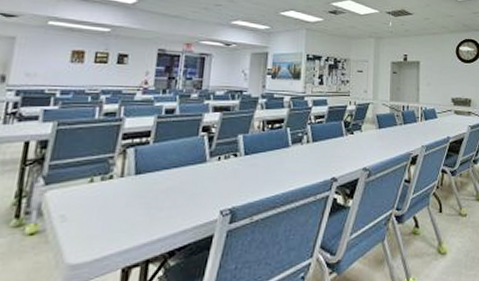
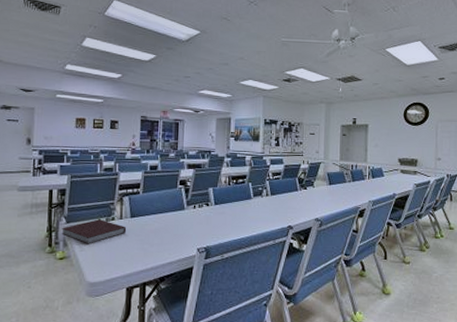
notebook: none [35,178,129,213] -> present [61,219,127,244]

